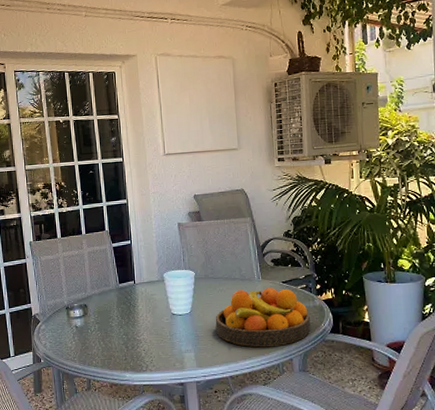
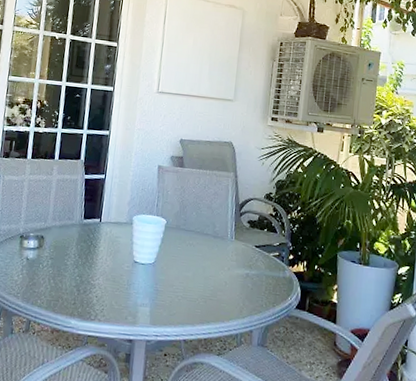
fruit bowl: present [215,288,311,347] -> none [177,246,278,315]

